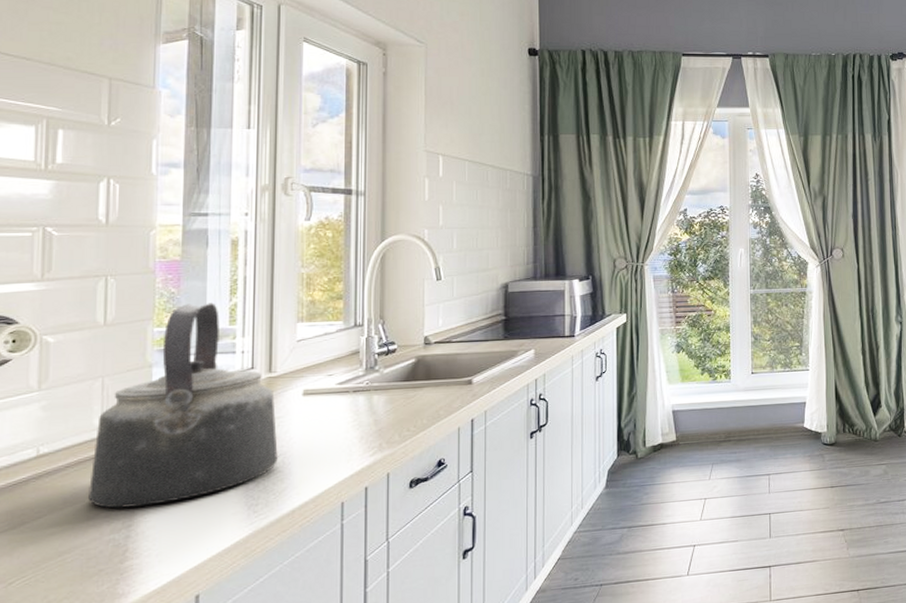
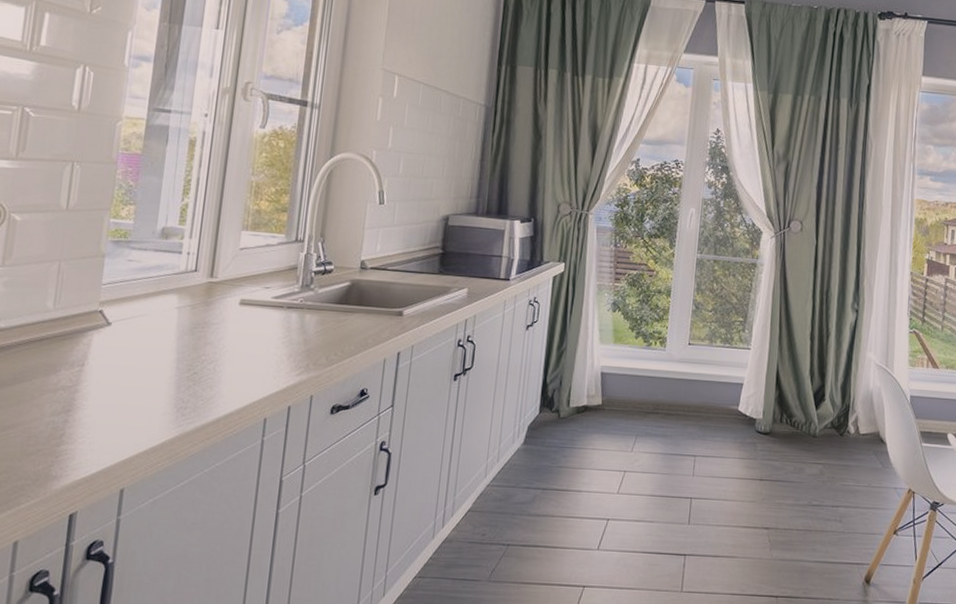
kettle: present [88,303,278,509] -> none [35,198,213,394]

